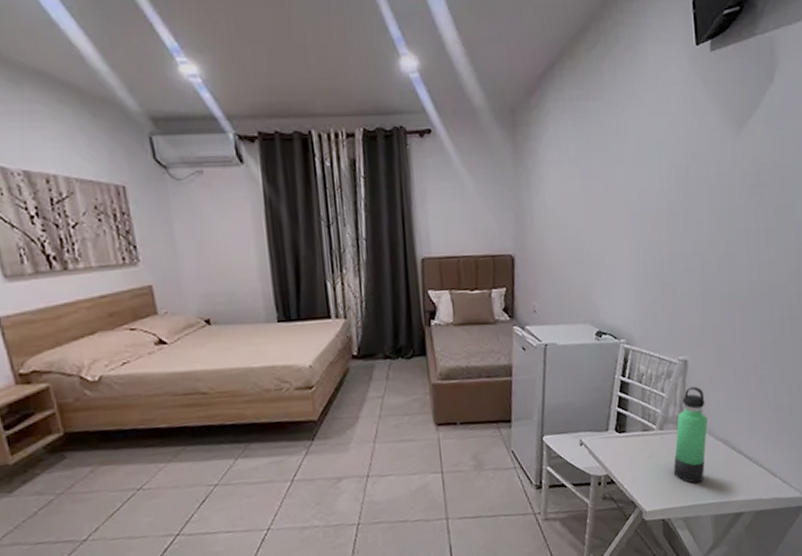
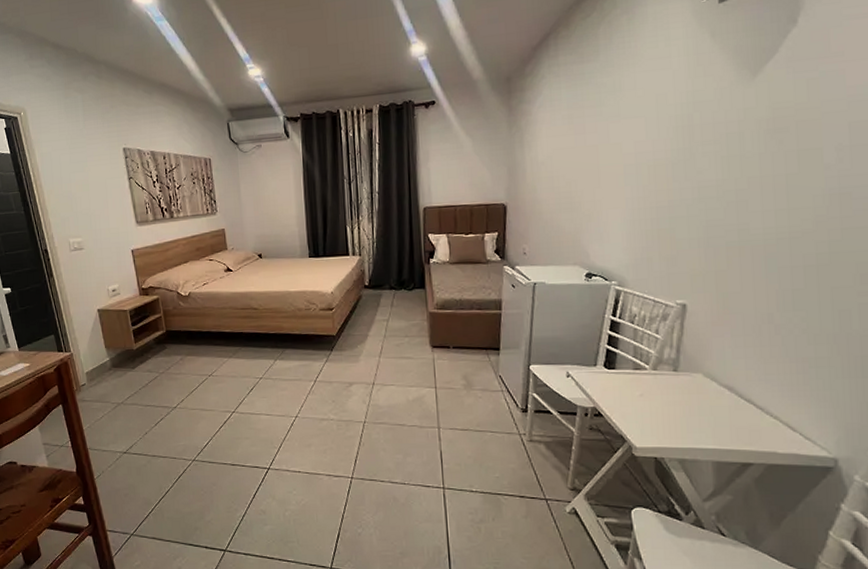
thermos bottle: present [673,386,708,484] -> none [667,330,709,427]

